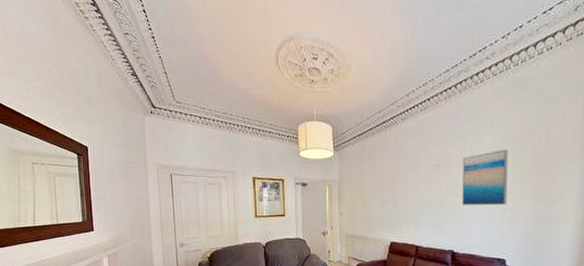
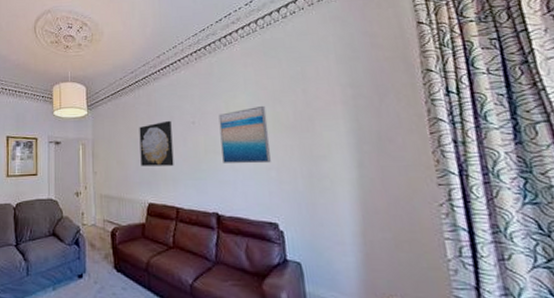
wall art: none [384,163,417,208] -> present [139,120,174,166]

